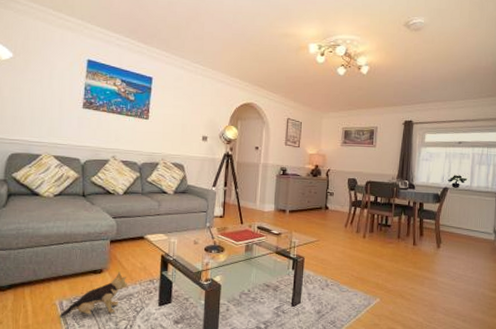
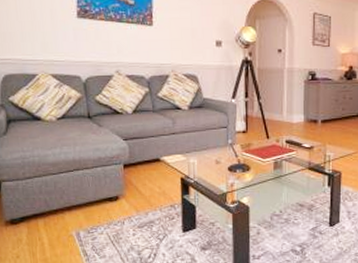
plush toy: present [60,272,127,317] -> none [78,198,147,248]

